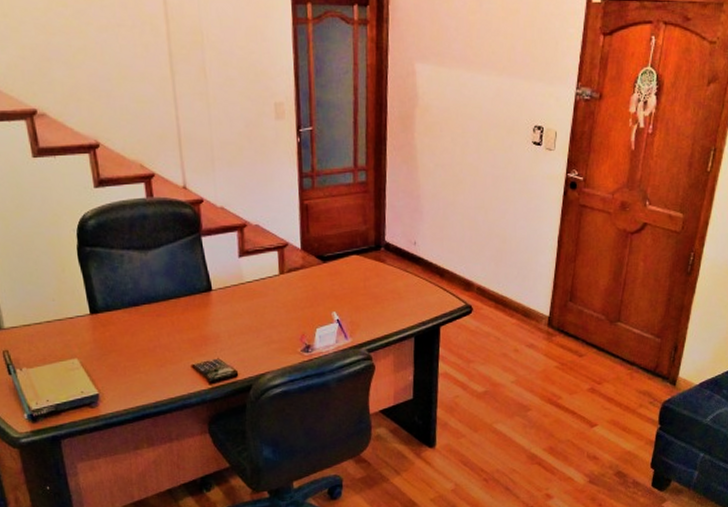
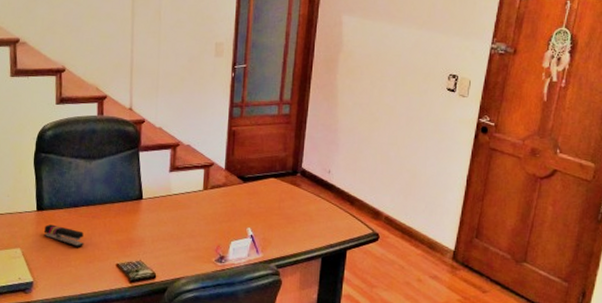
stapler: none [102,328,152,351] -> present [43,224,84,247]

